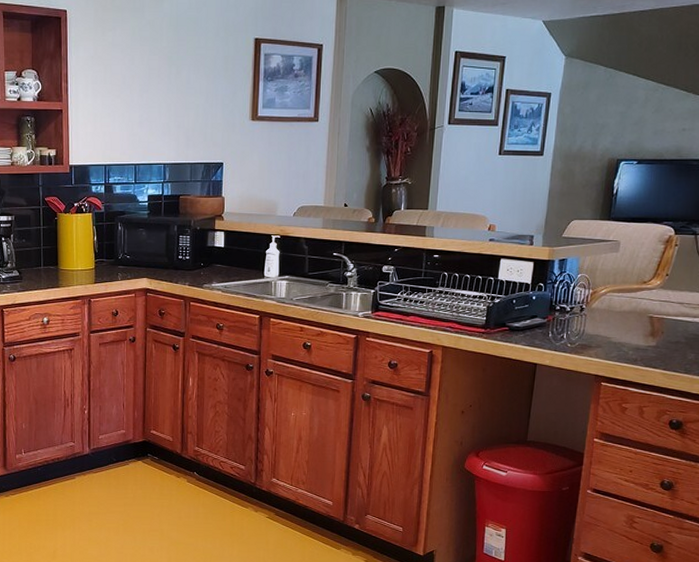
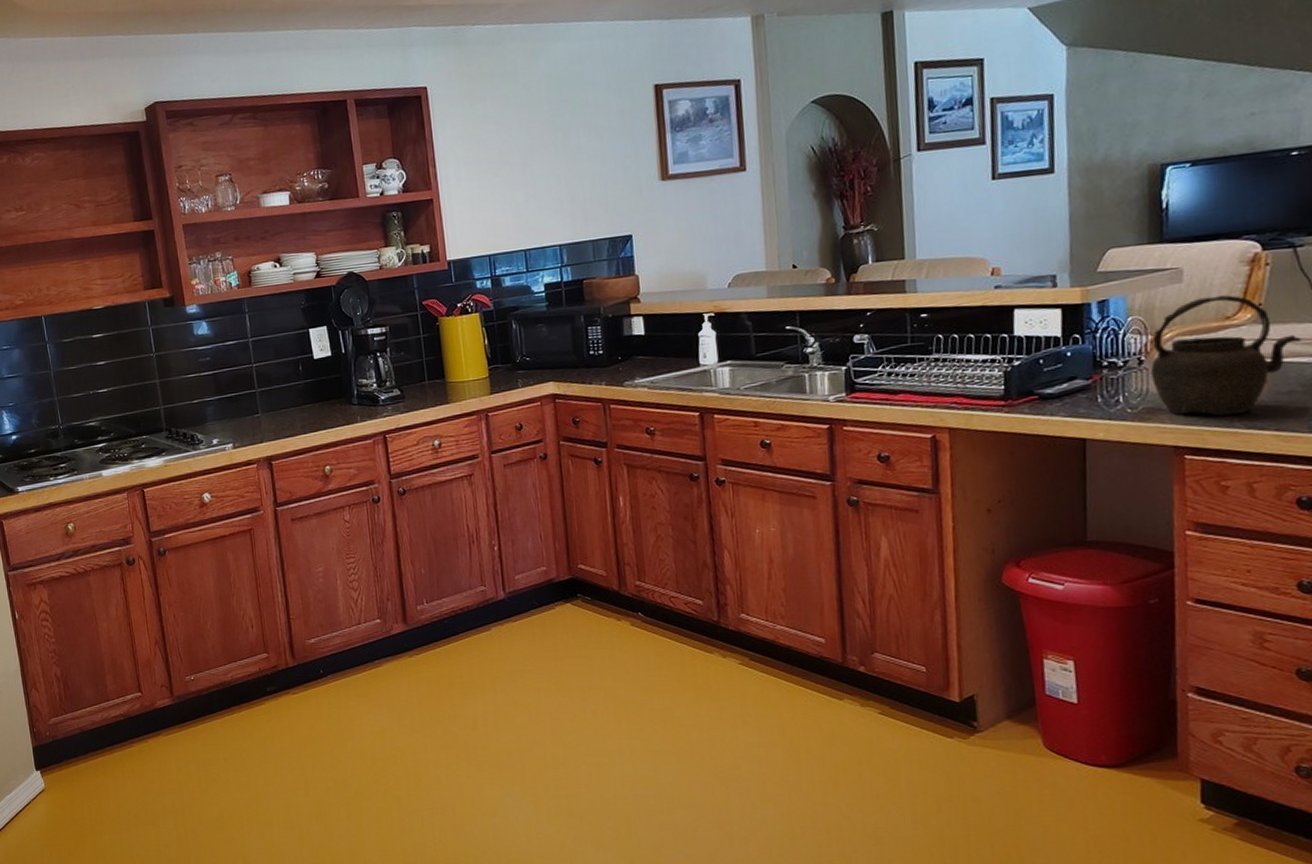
kettle: none [588,265,690,356] -> present [1151,295,1301,417]

